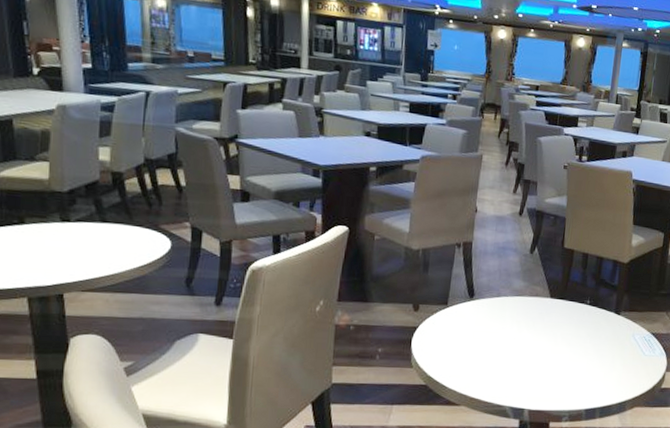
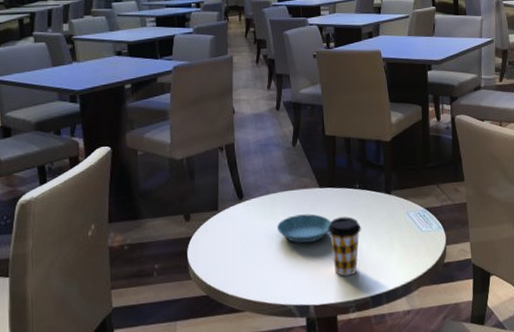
saucer: none [502,321,558,350] -> present [276,214,332,244]
coffee cup: none [552,328,586,387] -> present [327,216,361,277]

